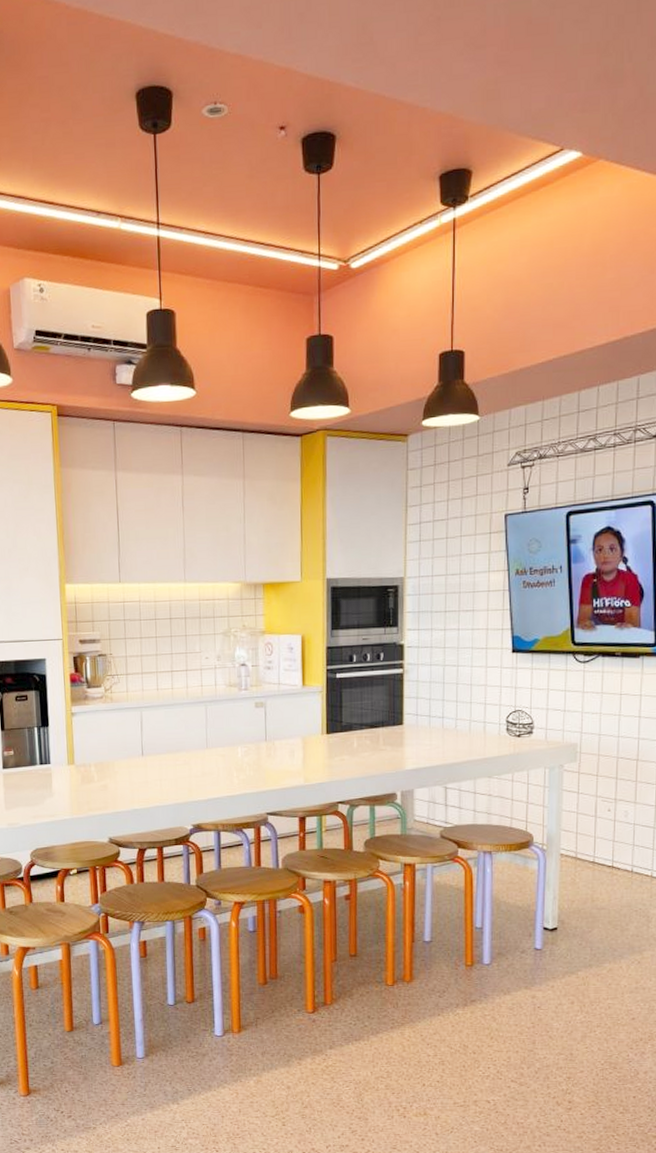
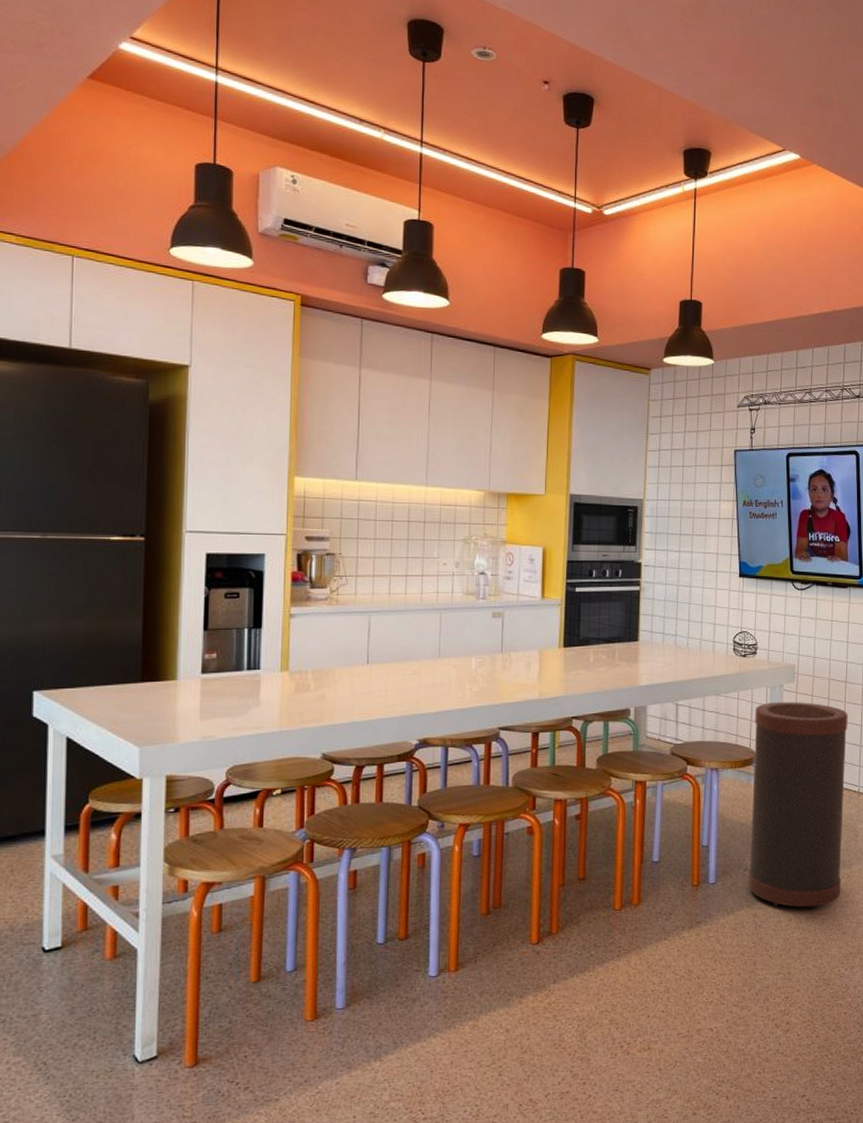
trash can: none [525,782,639,992] -> present [748,701,848,908]

